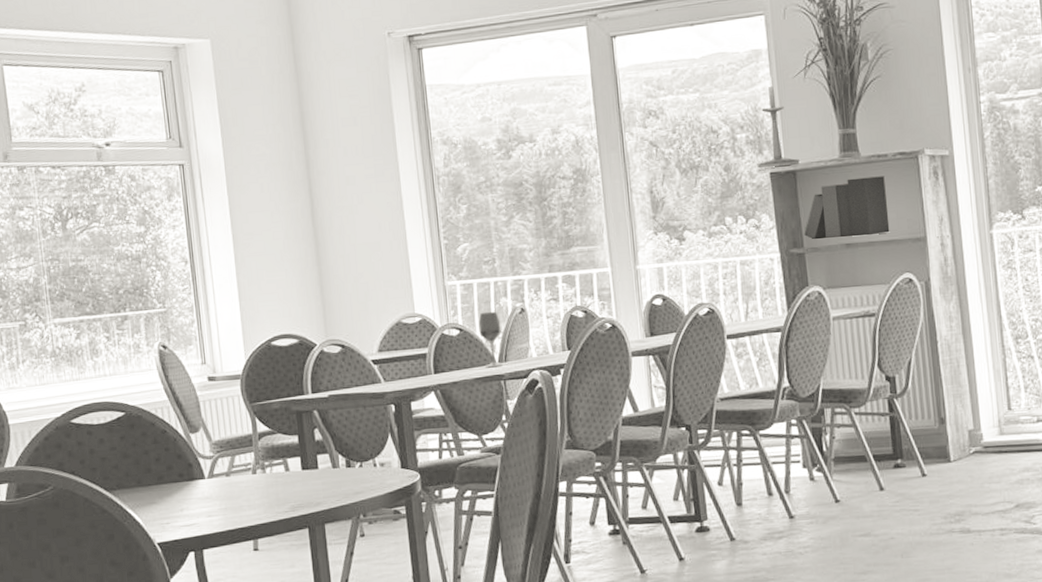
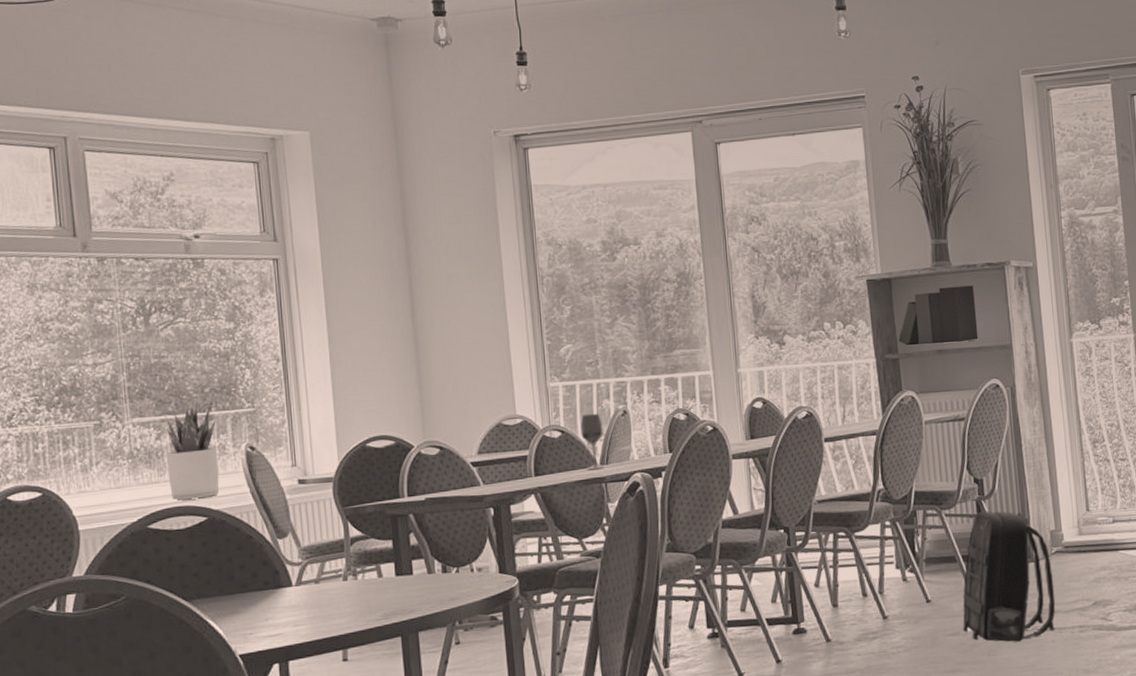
planter: none [83,302,135,397] -> present [165,401,220,501]
candlestick: present [757,77,800,169] -> none [854,187,895,276]
backpack: none [873,409,974,544] -> present [962,510,1056,642]

